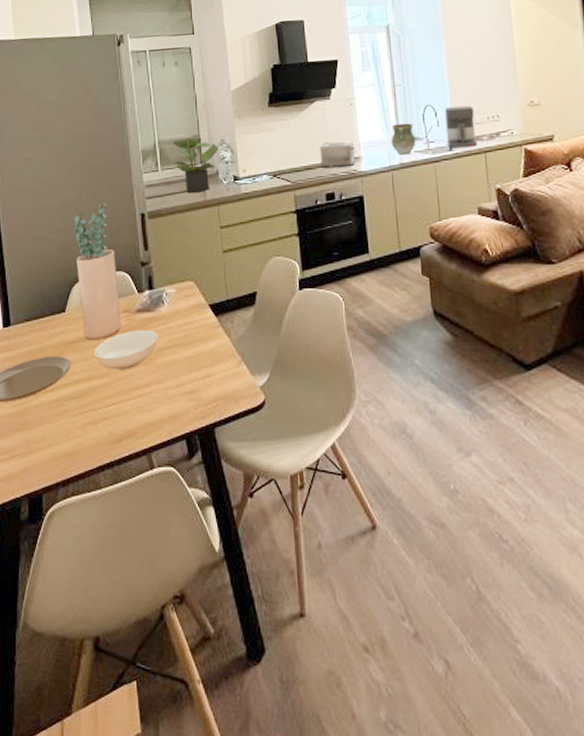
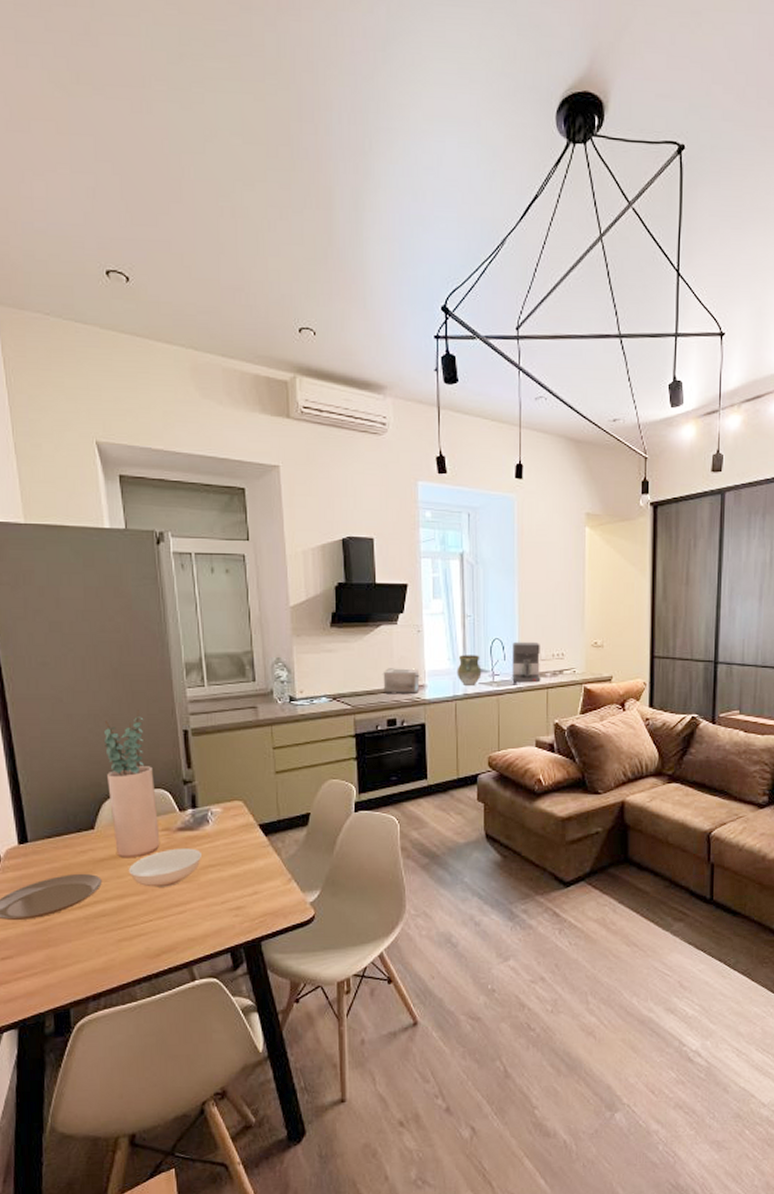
potted plant: present [171,138,218,193] -> none [219,653,273,711]

